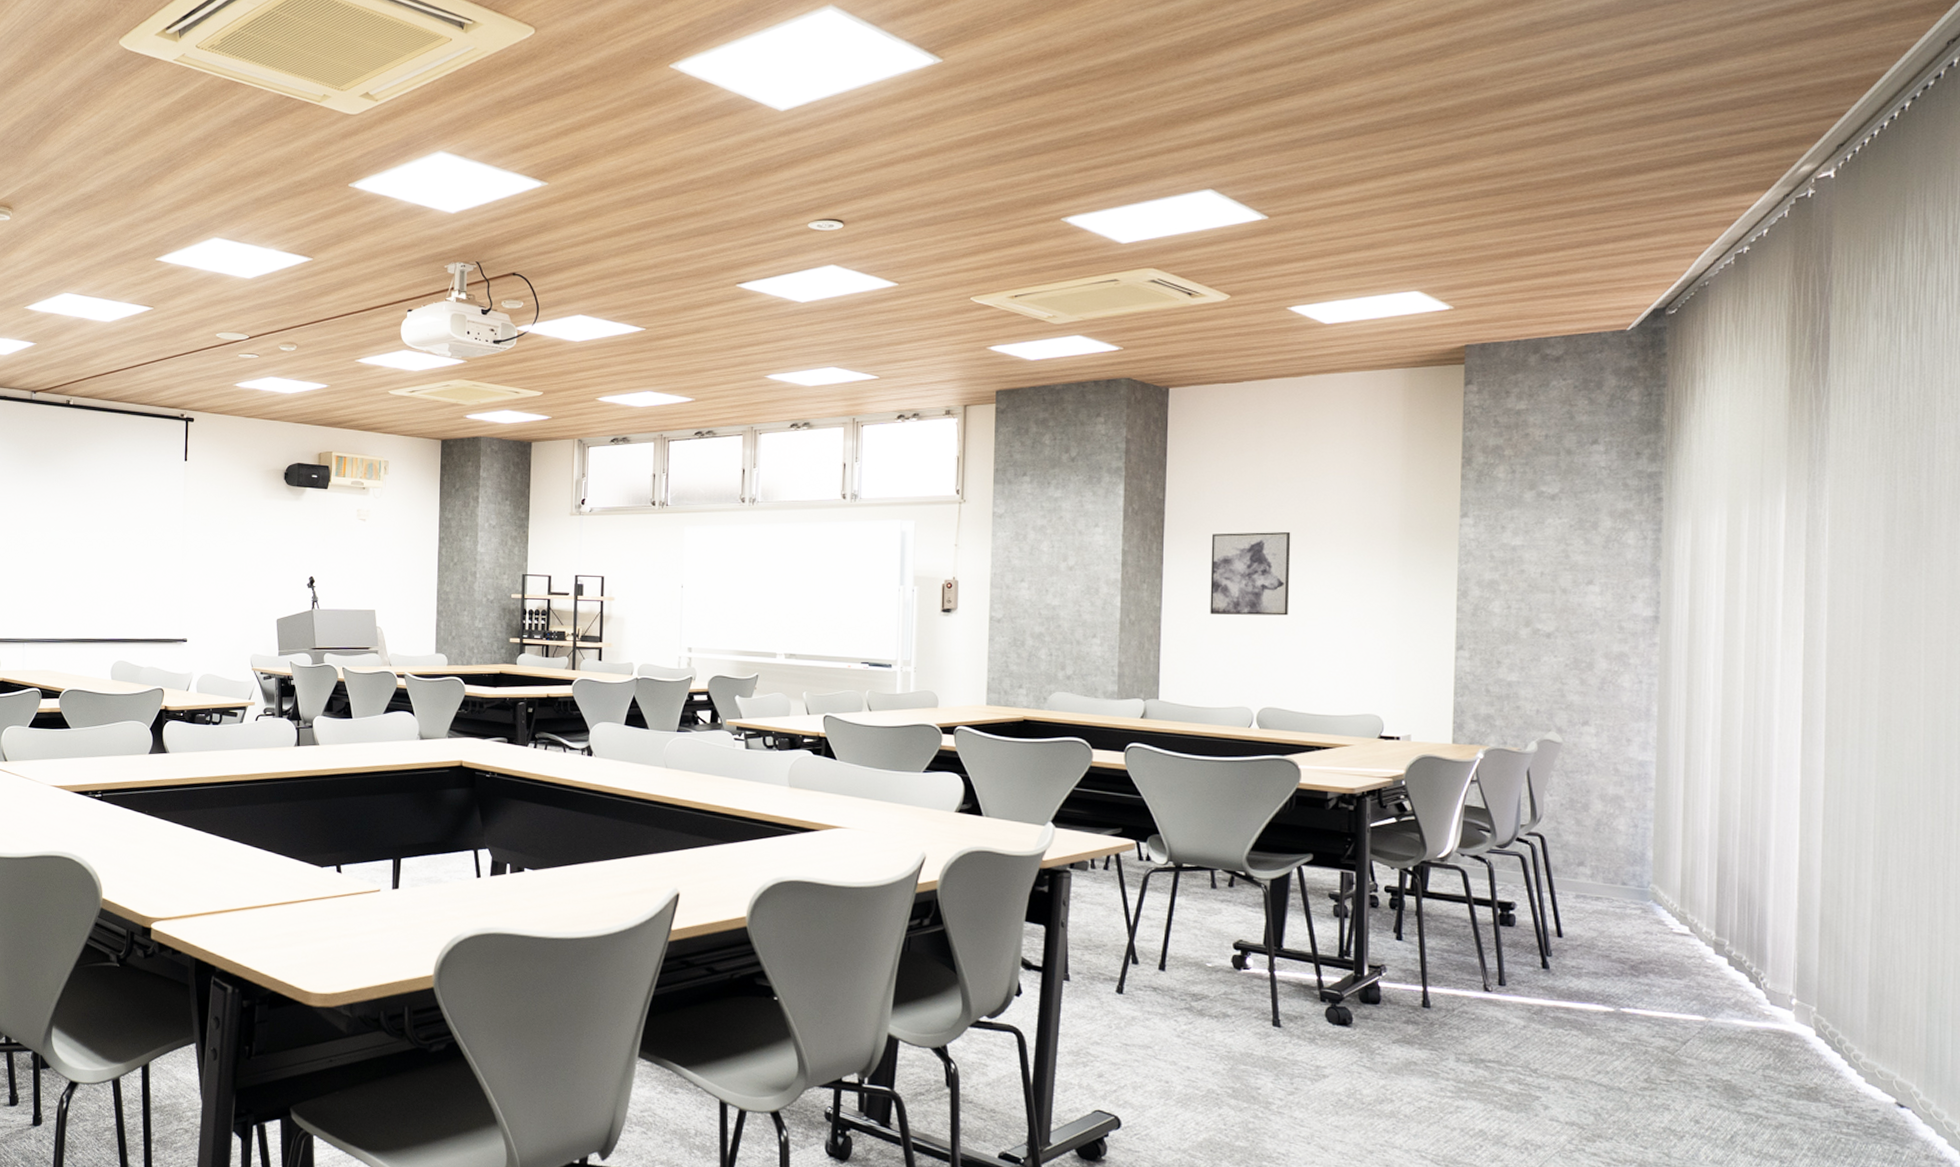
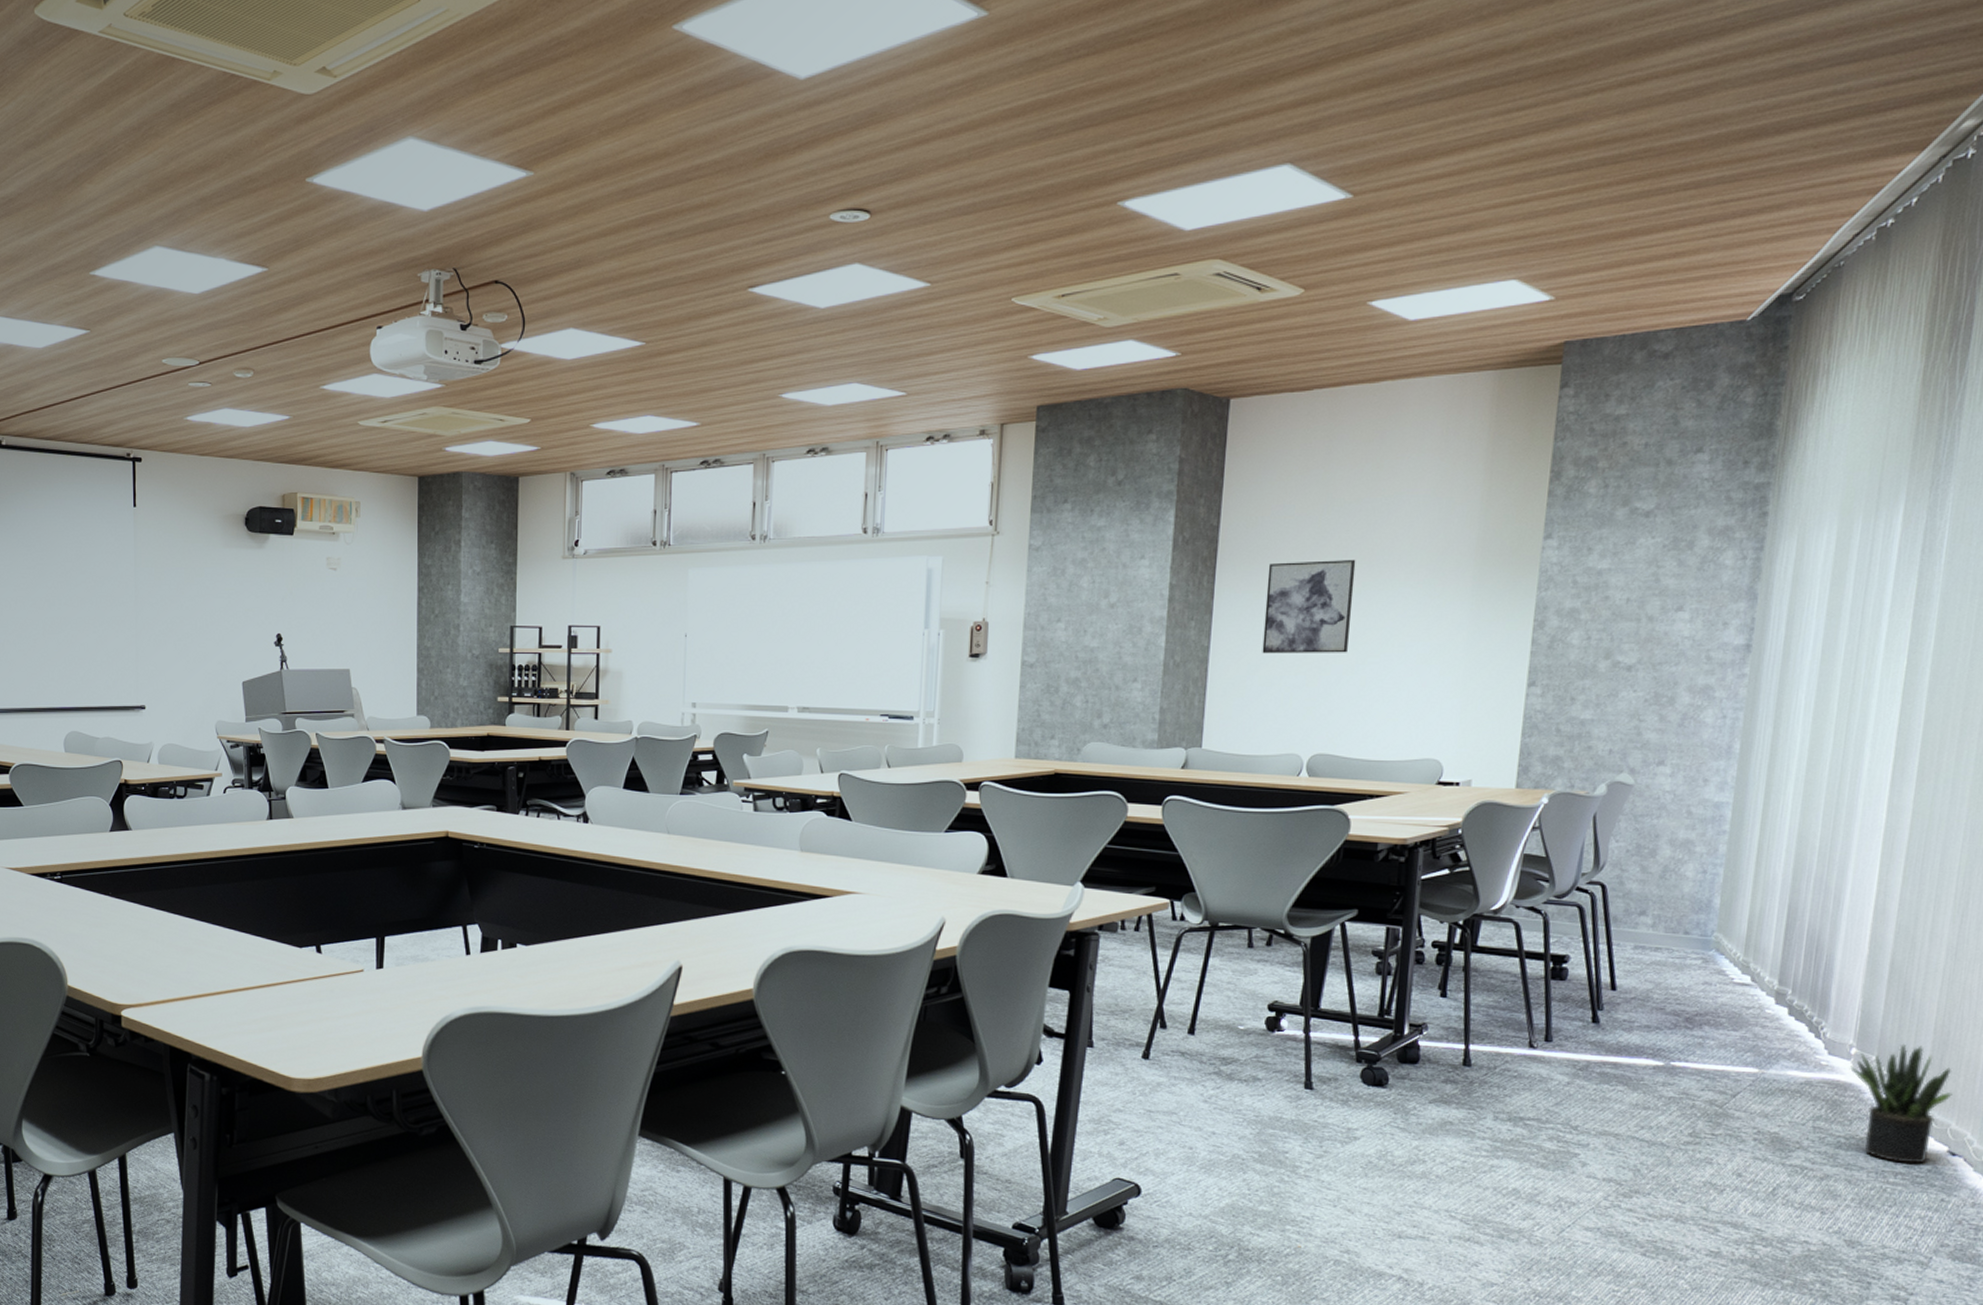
potted plant: none [1793,996,1894,1115] -> present [1850,1044,1953,1164]

